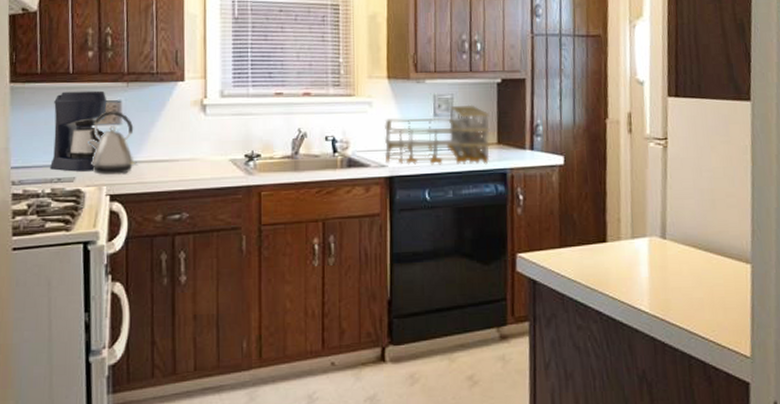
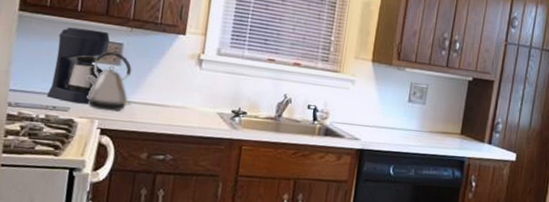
dish rack: present [385,104,491,165] -> none [359,95,458,151]

